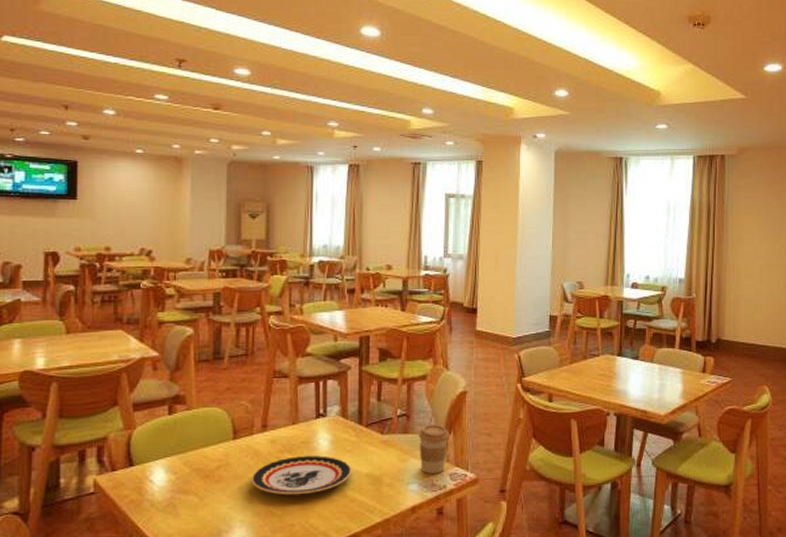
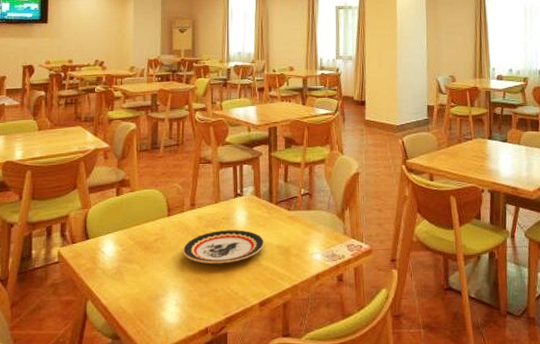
coffee cup: present [419,424,449,474] -> none [320,201,346,245]

